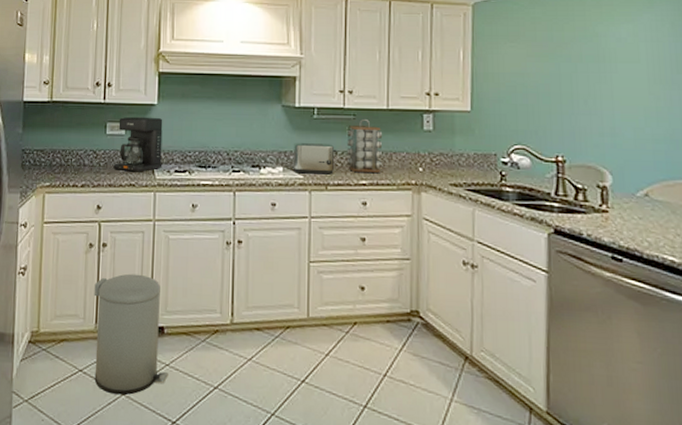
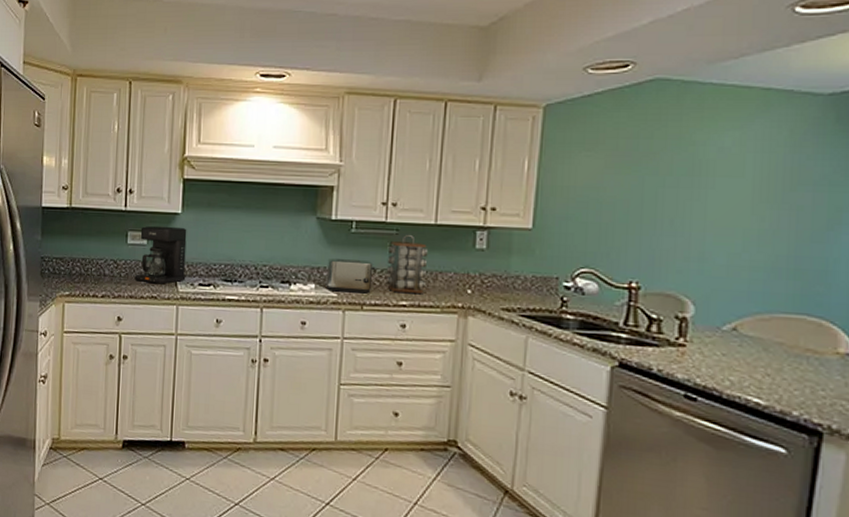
pedal bin: present [94,273,168,395] -> none [114,387,189,505]

